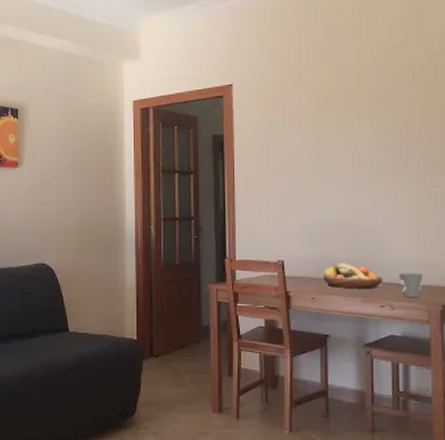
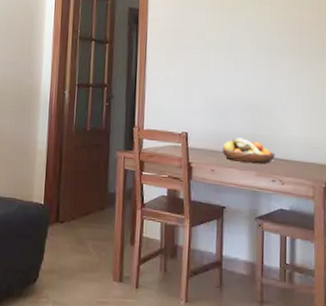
mug: present [399,273,424,297] -> none [289,150,310,174]

